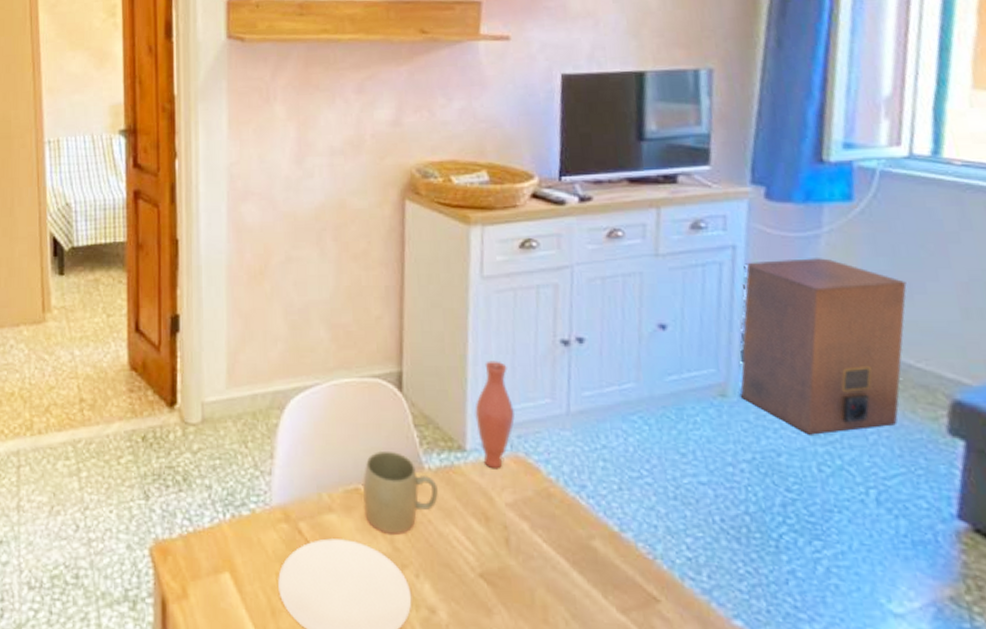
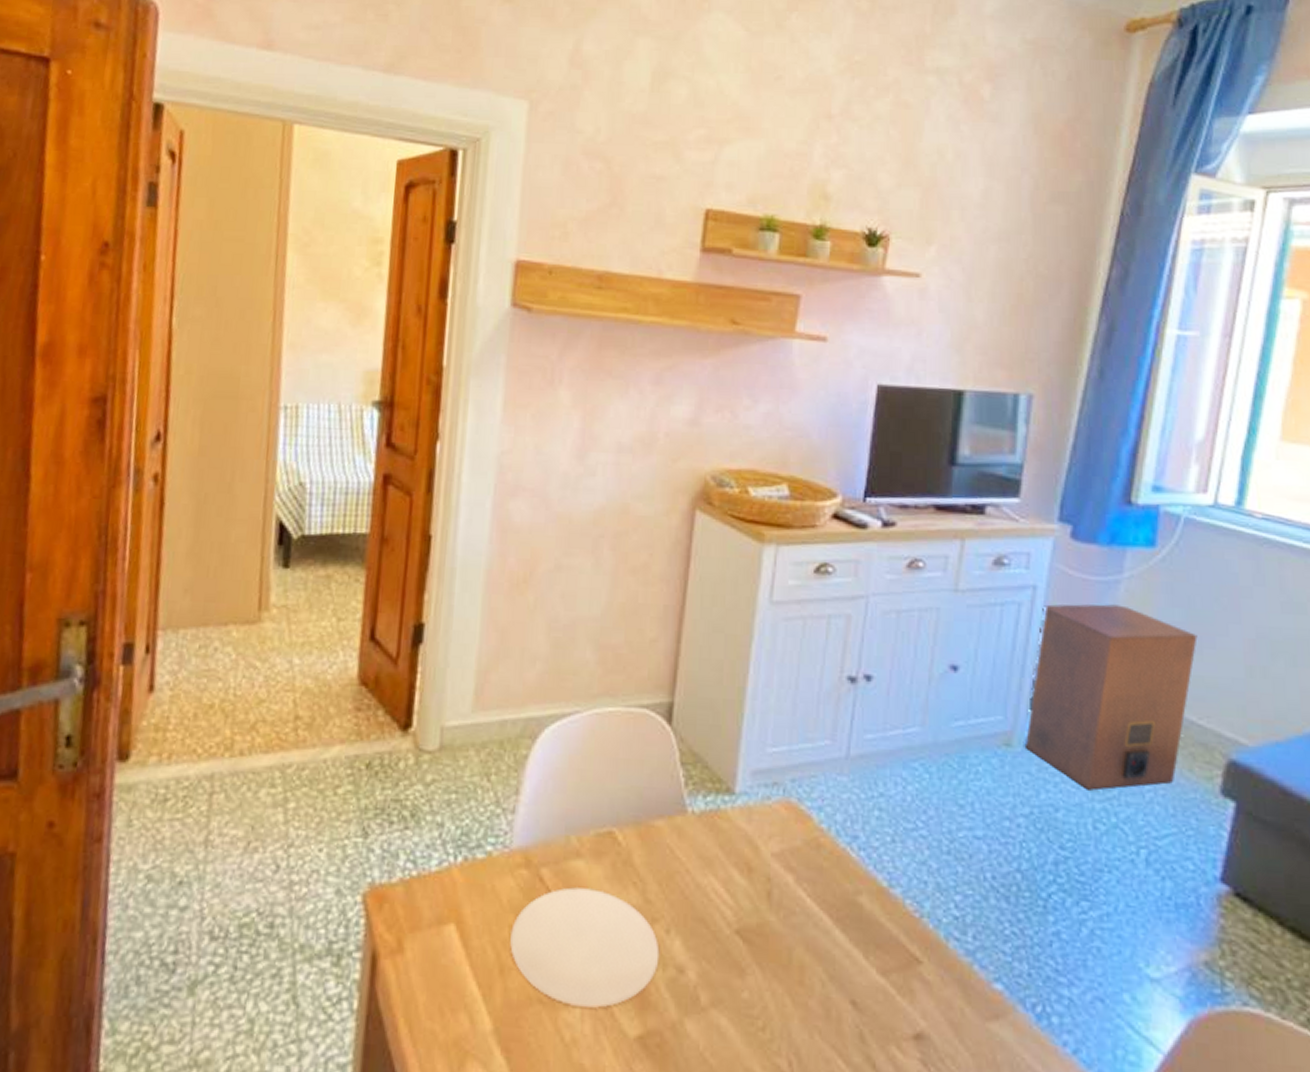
mug: present [363,450,438,535] -> none [616,790,700,885]
vase: present [474,360,515,469] -> none [748,695,791,816]

